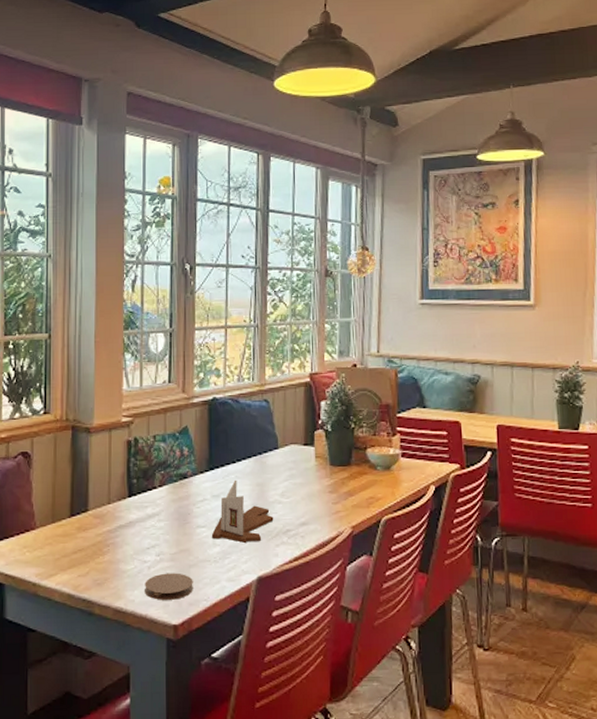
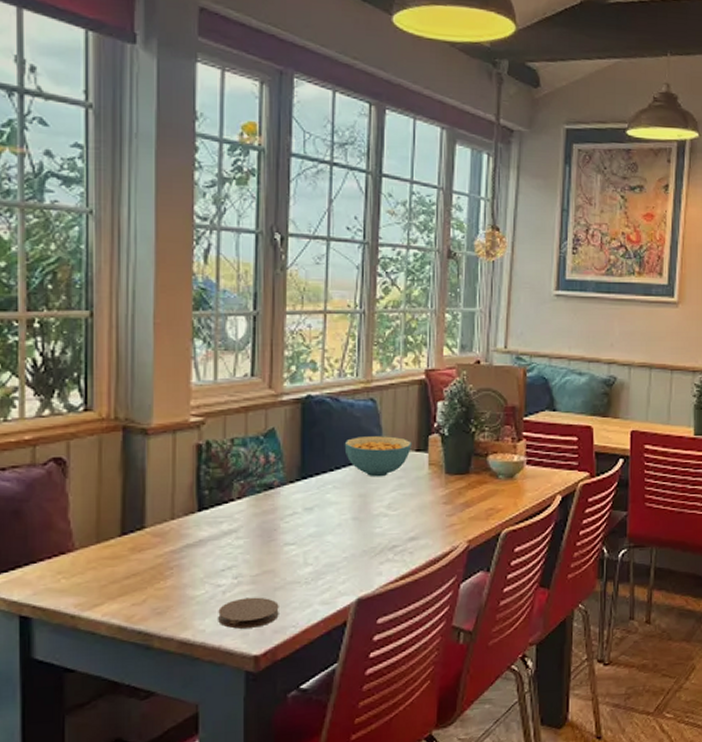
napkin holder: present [211,479,274,543] -> none [302,490,378,561]
cereal bowl: none [244,432,300,469] -> present [344,436,412,477]

